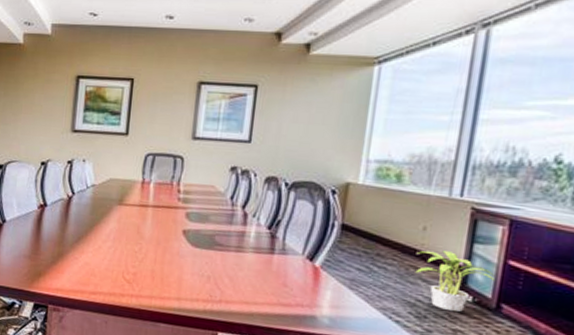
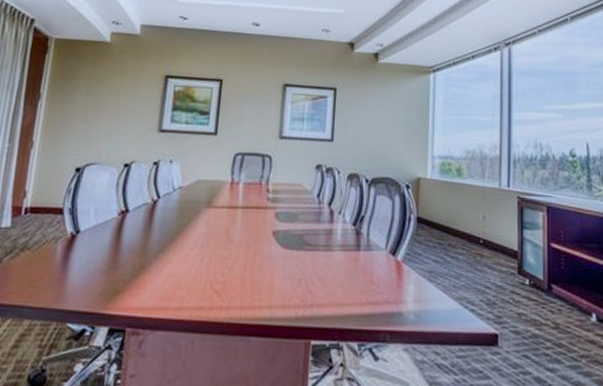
potted plant: present [415,250,496,313] -> none [481,238,544,296]

